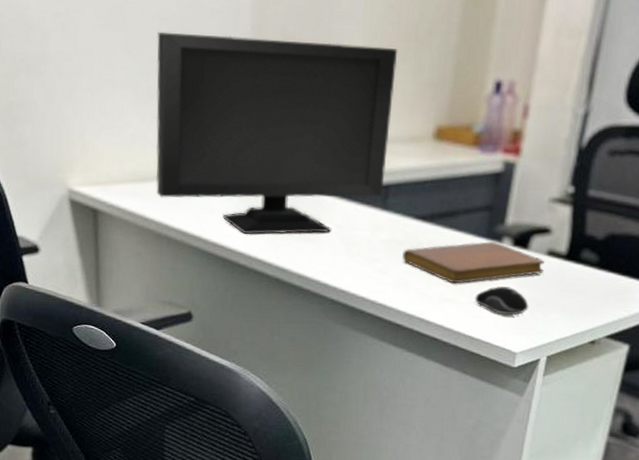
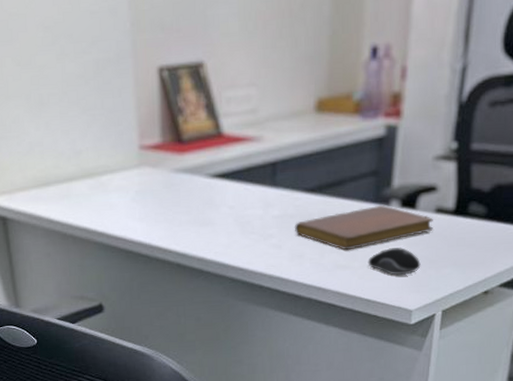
computer monitor: present [155,31,398,235] -> none [43,26,274,225]

